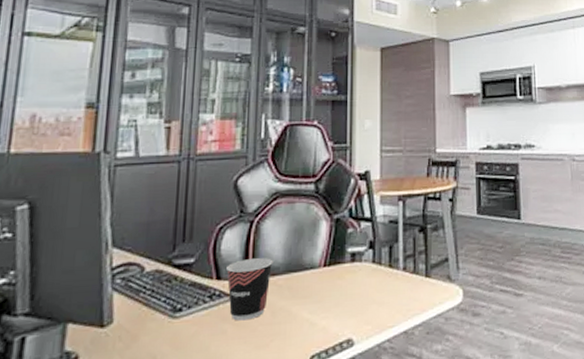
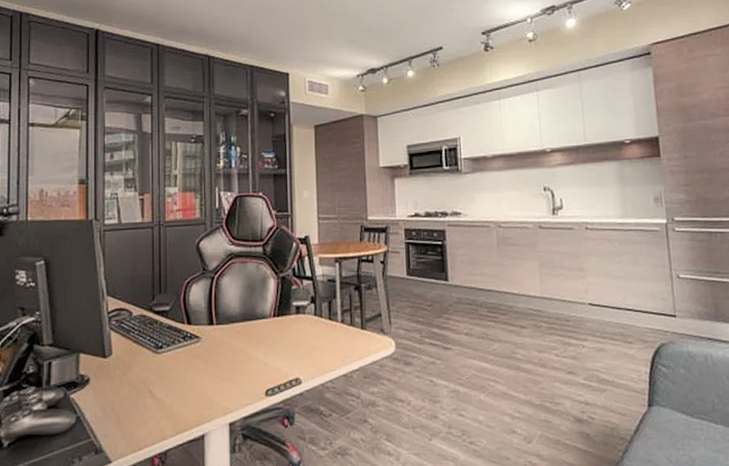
cup: present [227,258,273,321] -> none [195,308,232,358]

